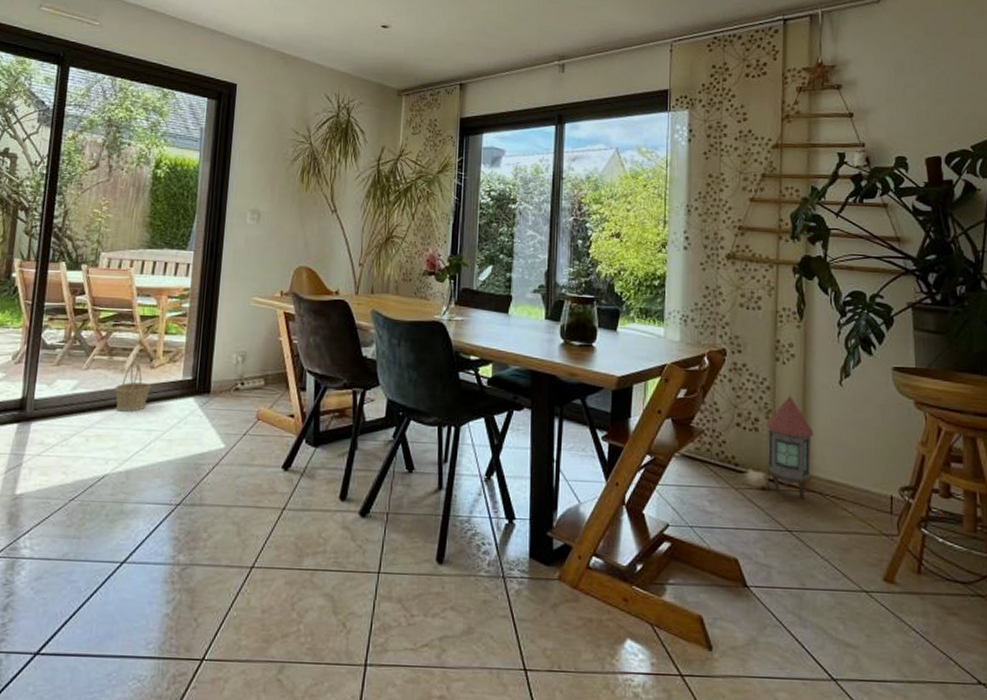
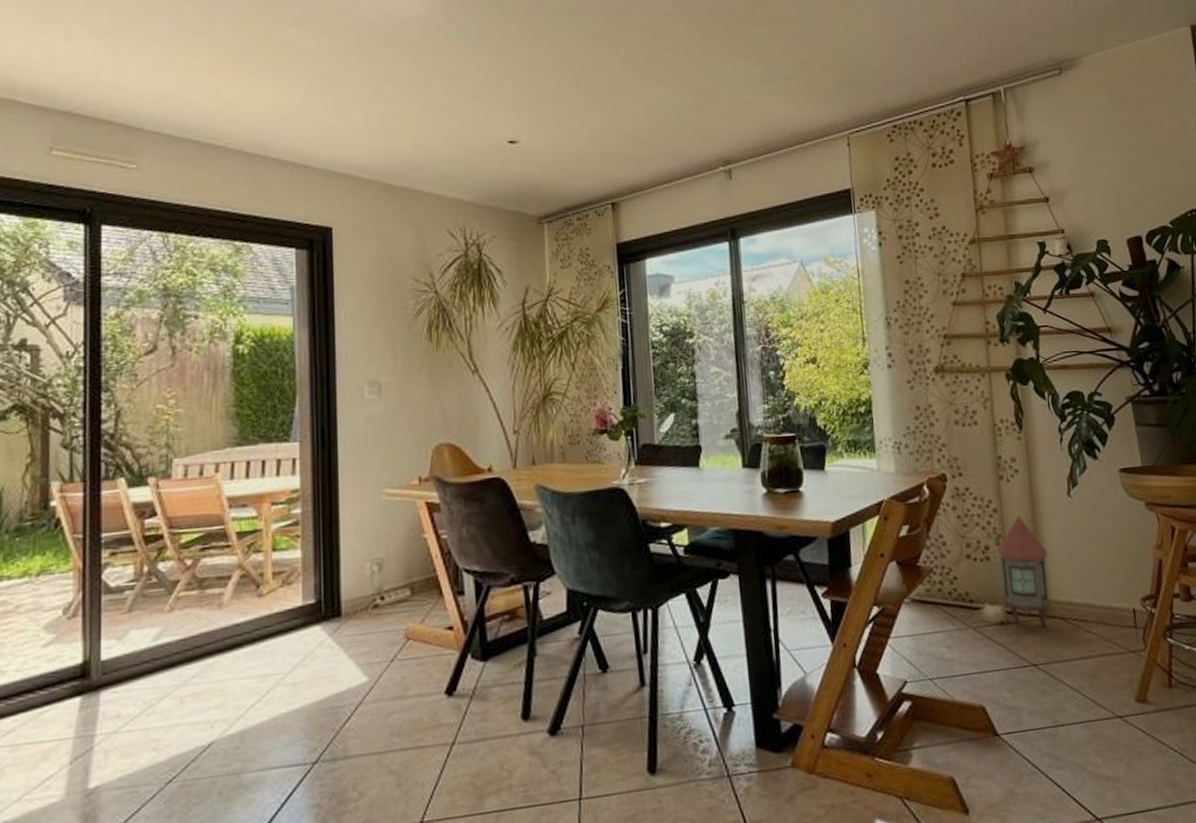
basket: present [114,360,152,412] -> none [212,590,262,658]

